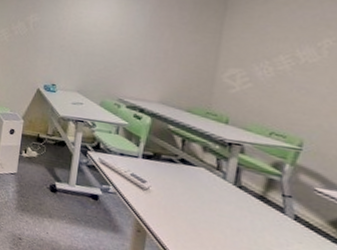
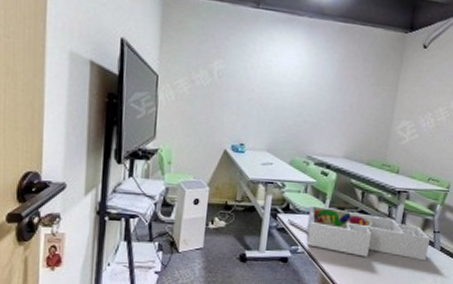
desk organizer: none [118,147,277,229] -> present [306,205,430,261]

